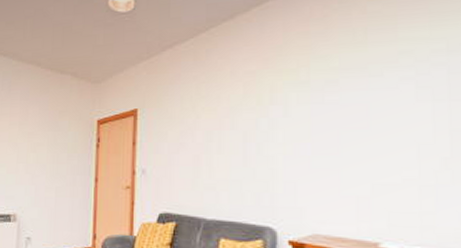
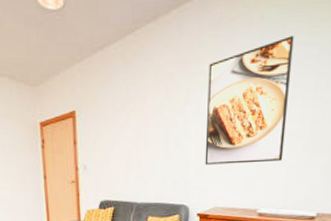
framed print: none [297,30,412,179] -> present [205,36,294,165]

